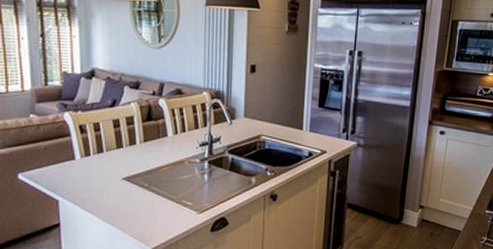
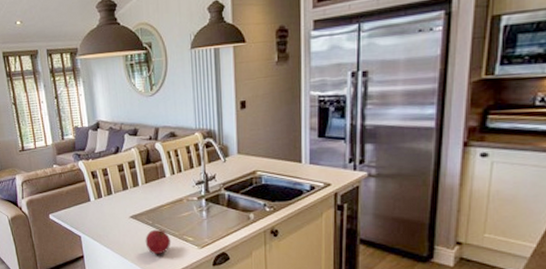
fruit: none [138,193,168,221] -> present [145,229,171,255]

